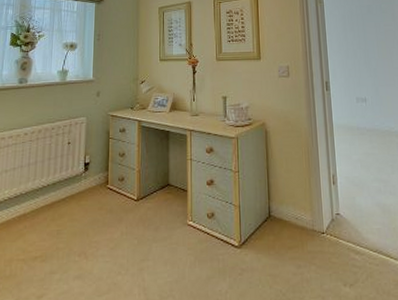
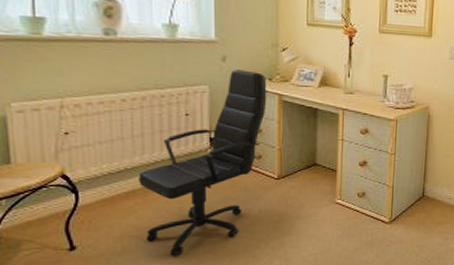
office chair: none [29,102,129,282] -> present [138,69,267,256]

